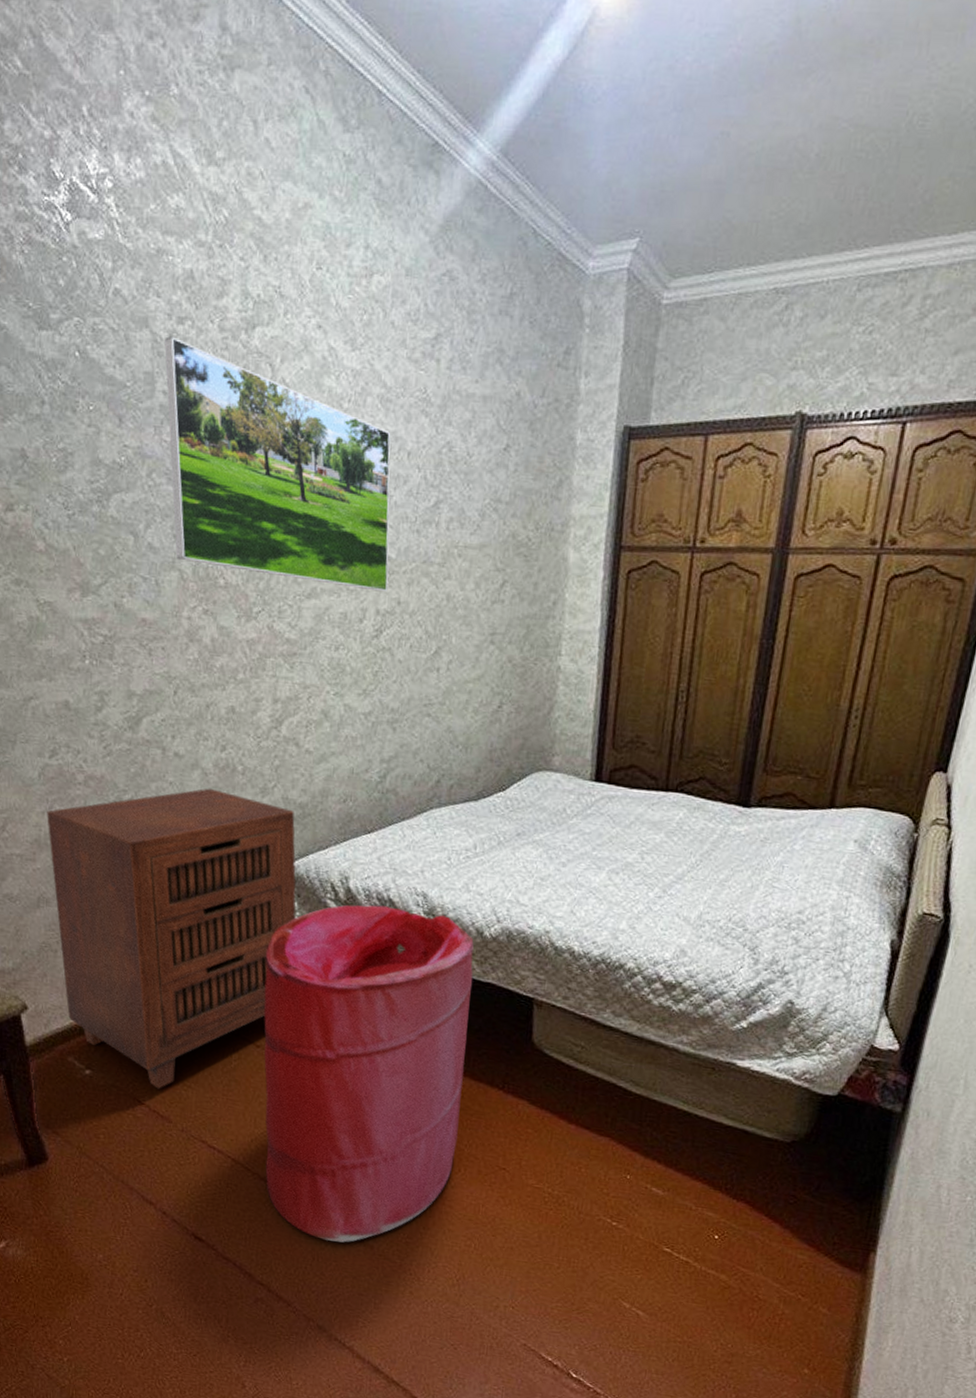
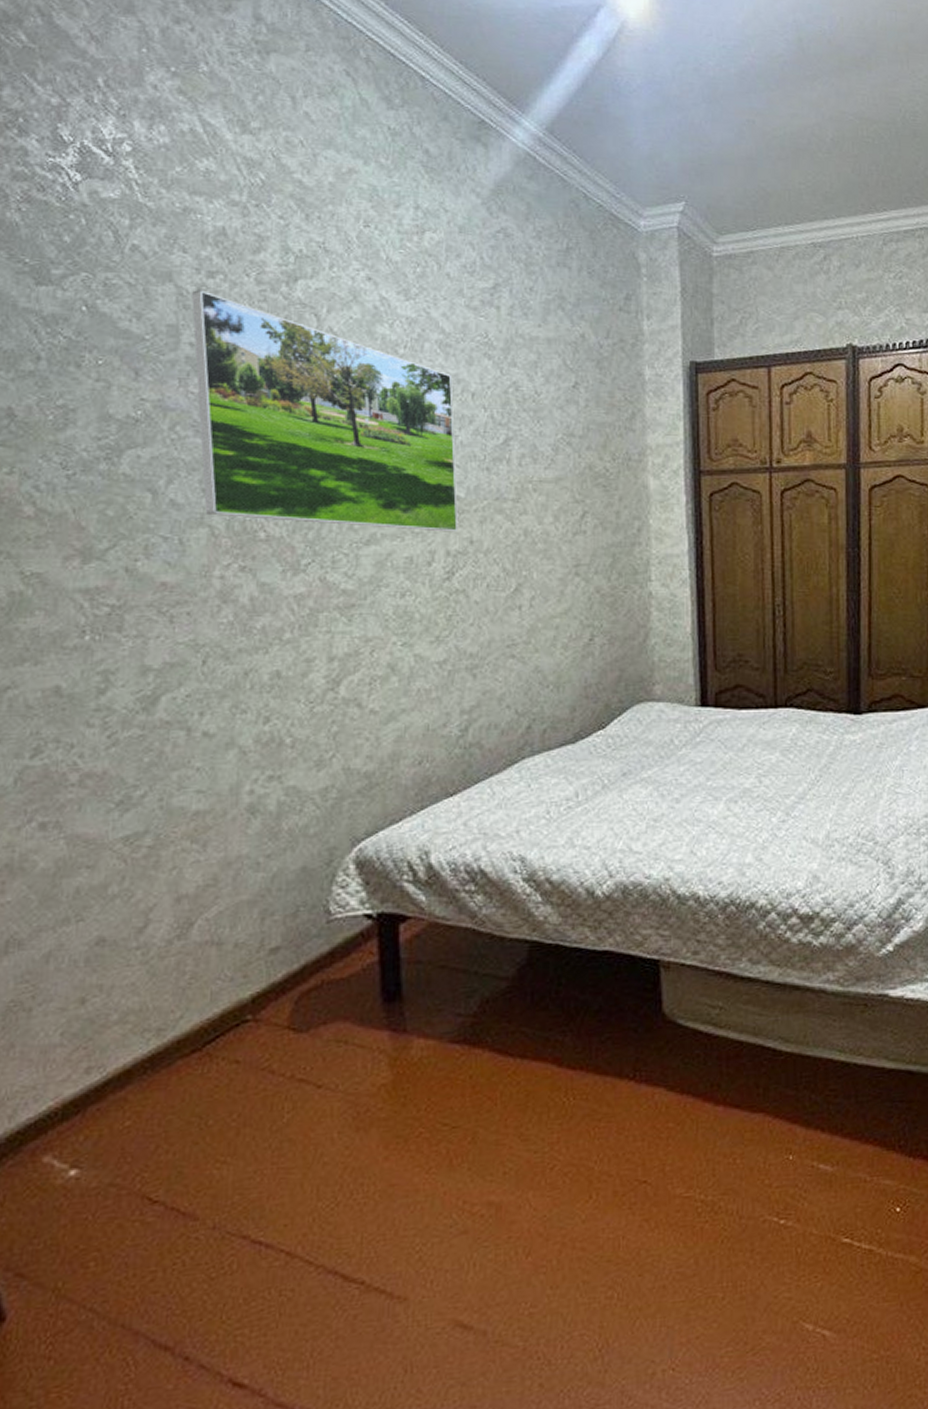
cabinet: present [47,788,296,1089] -> none [23,769,365,1176]
laundry hamper: present [264,904,474,1243] -> none [326,879,587,1340]

